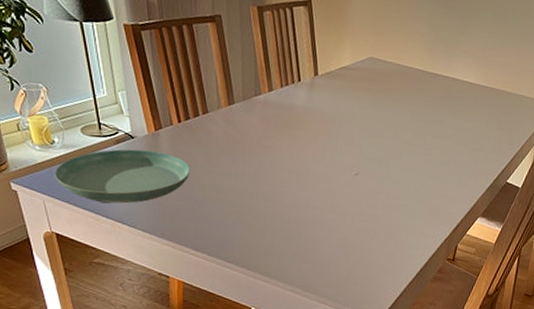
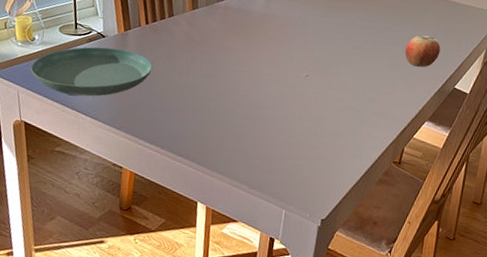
apple: none [456,129,493,162] -> present [405,36,441,68]

